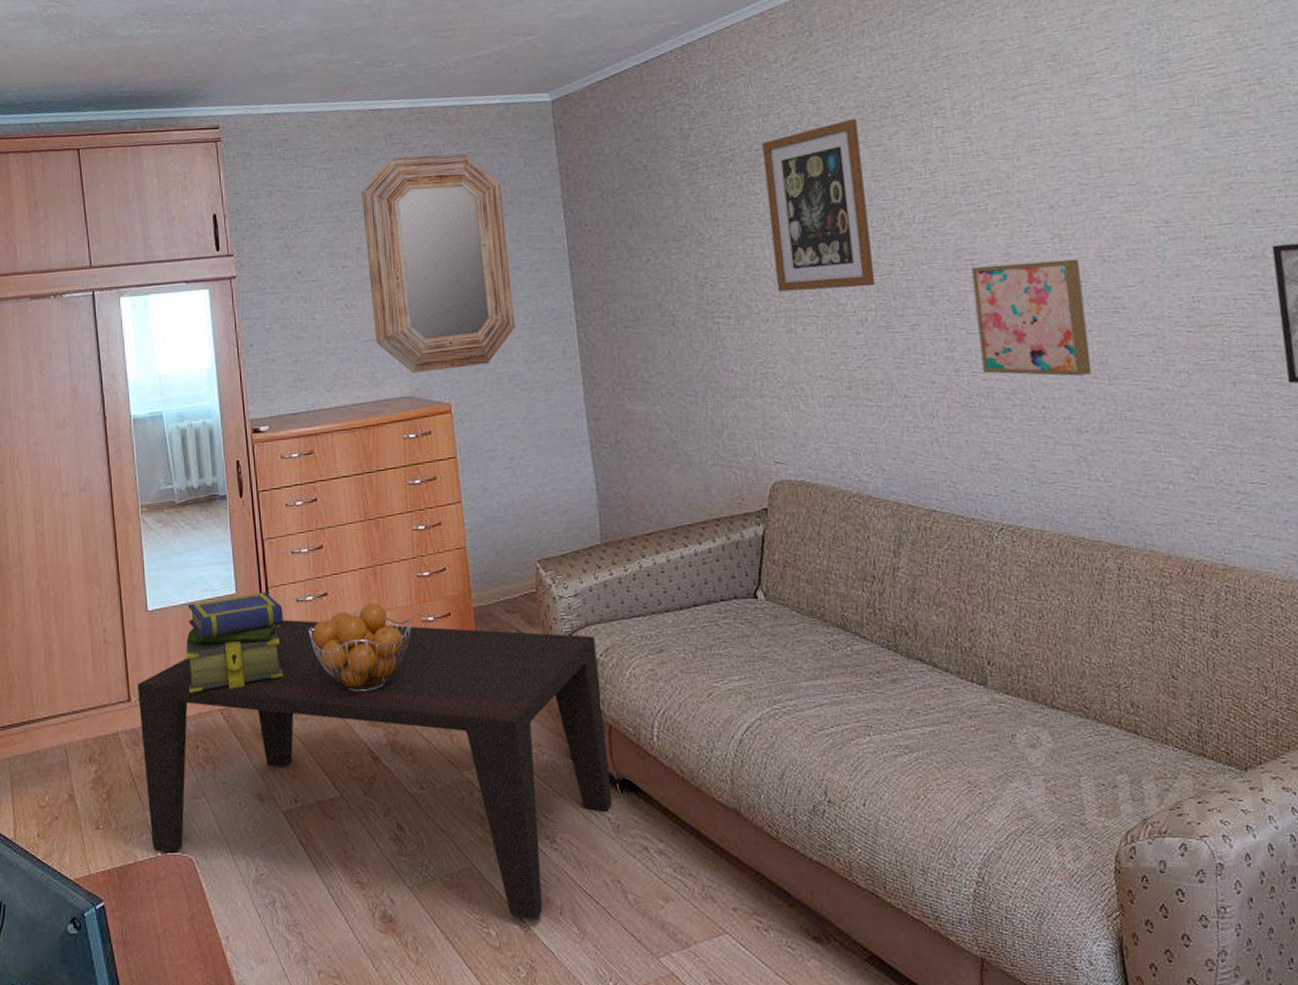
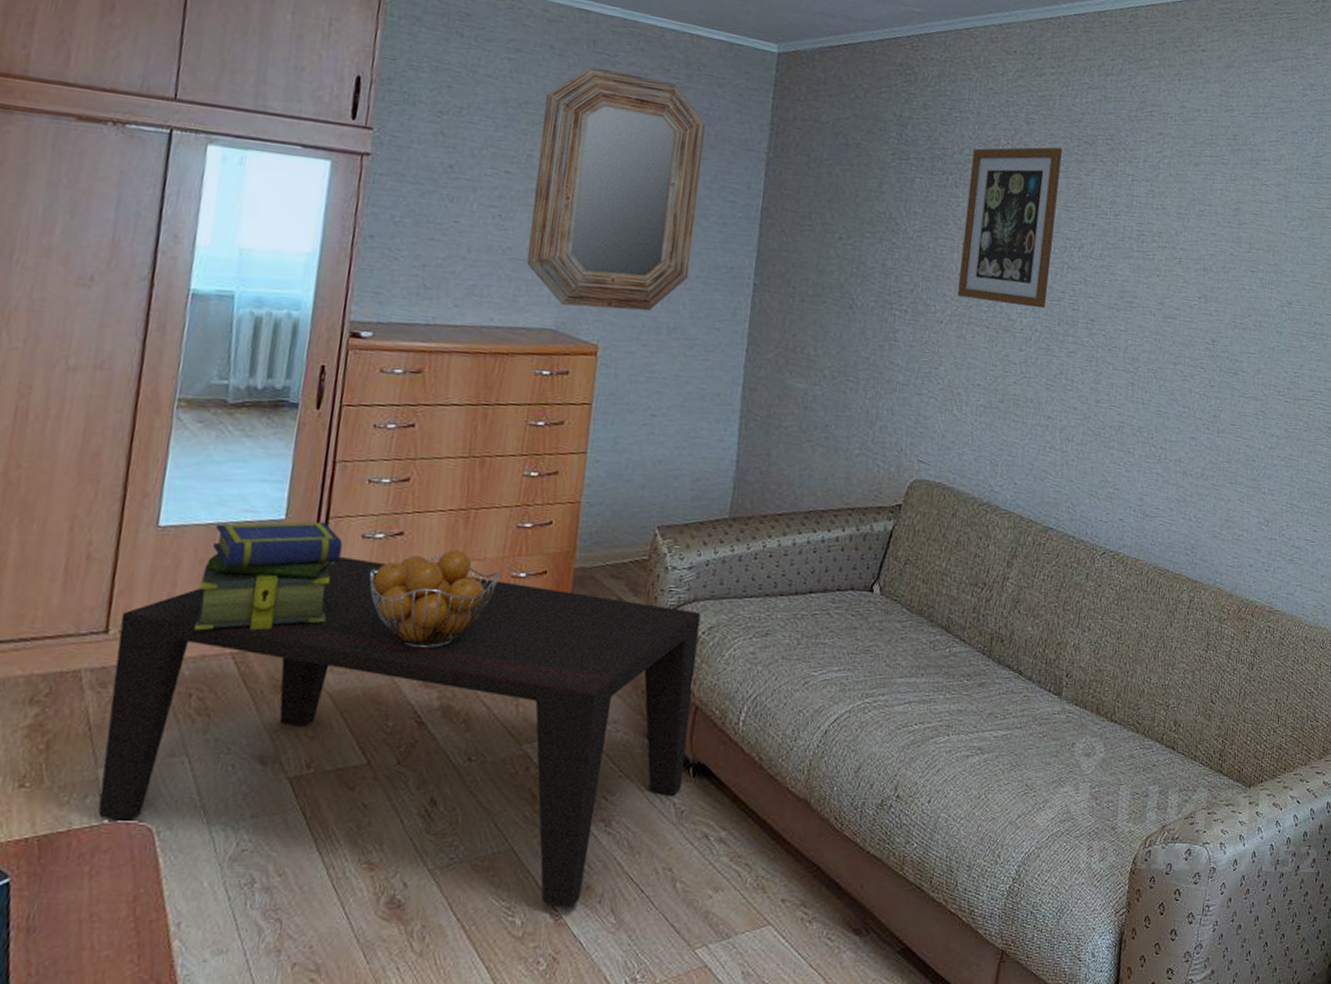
wall art: present [971,259,1092,376] -> none [1119,309,1216,425]

